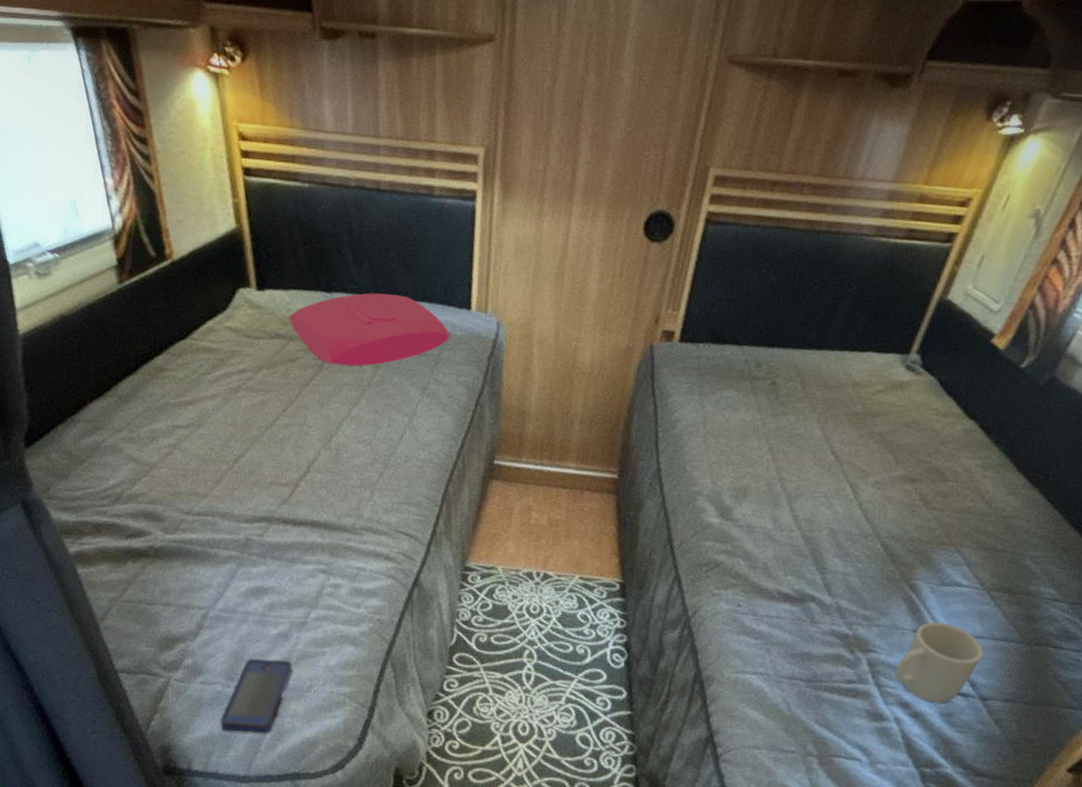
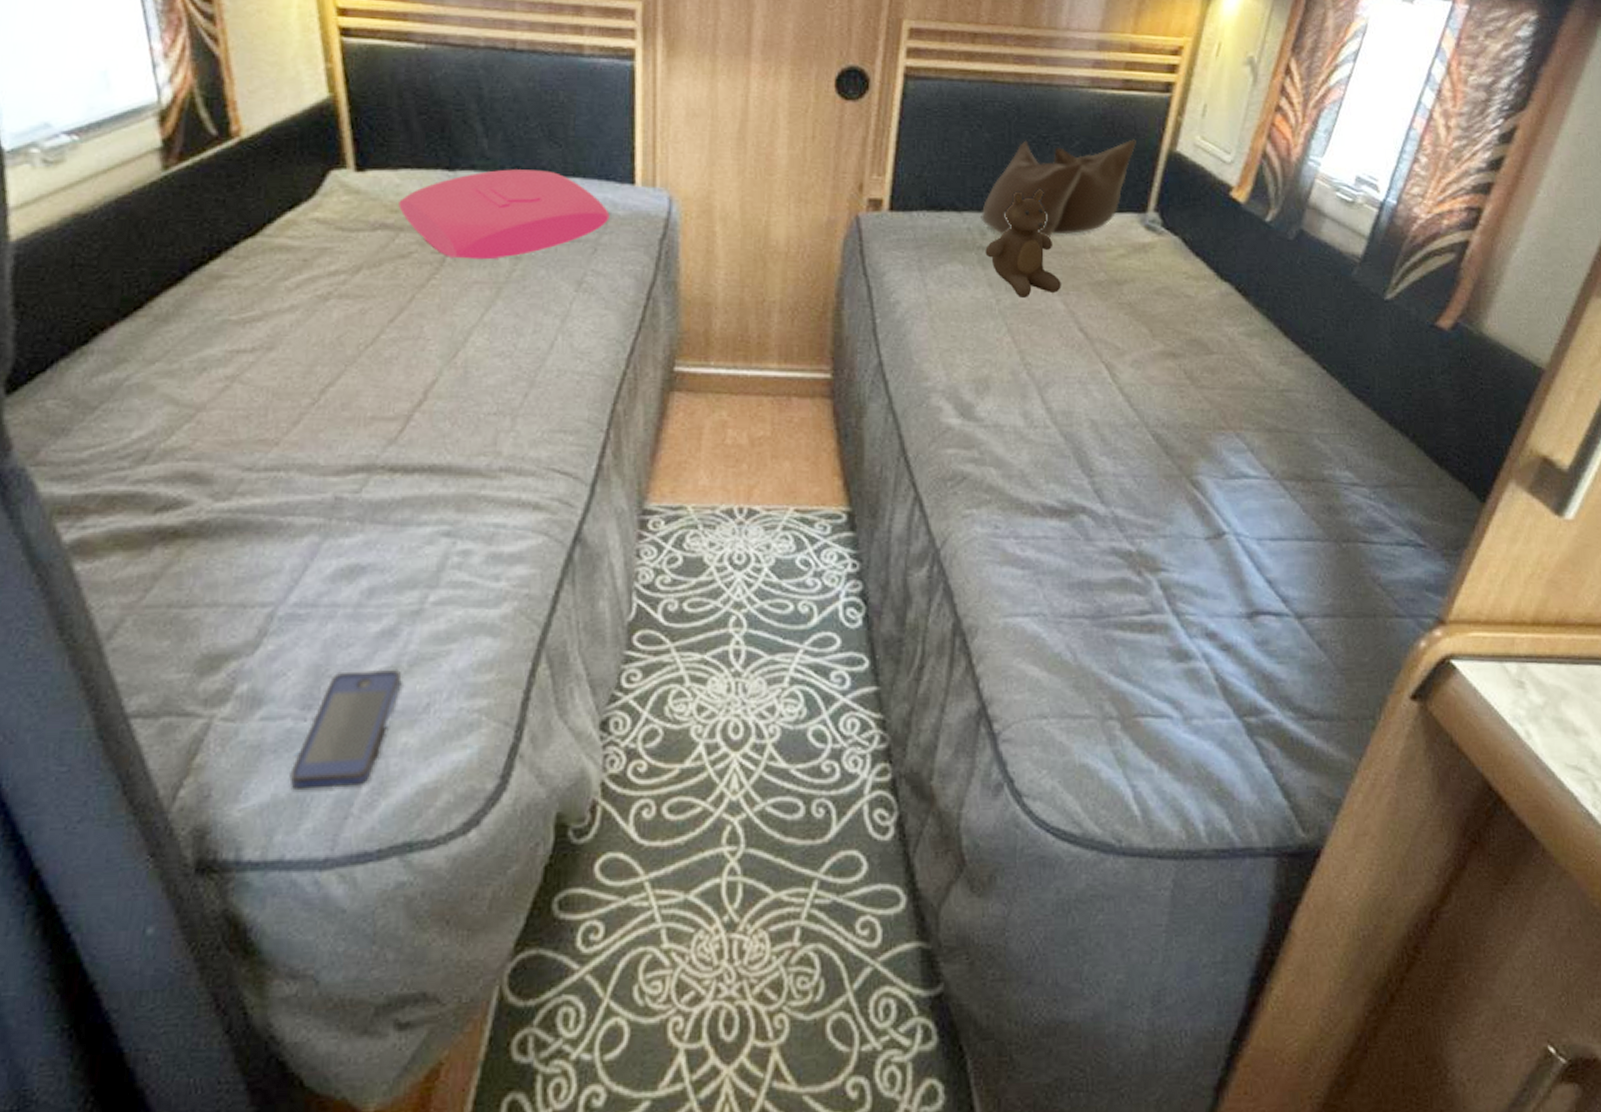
cushion: none [758,283,910,373] -> present [981,139,1136,238]
teddy bear: none [758,328,822,423] -> present [985,189,1061,298]
mug: present [894,621,984,703] -> none [1193,524,1289,629]

